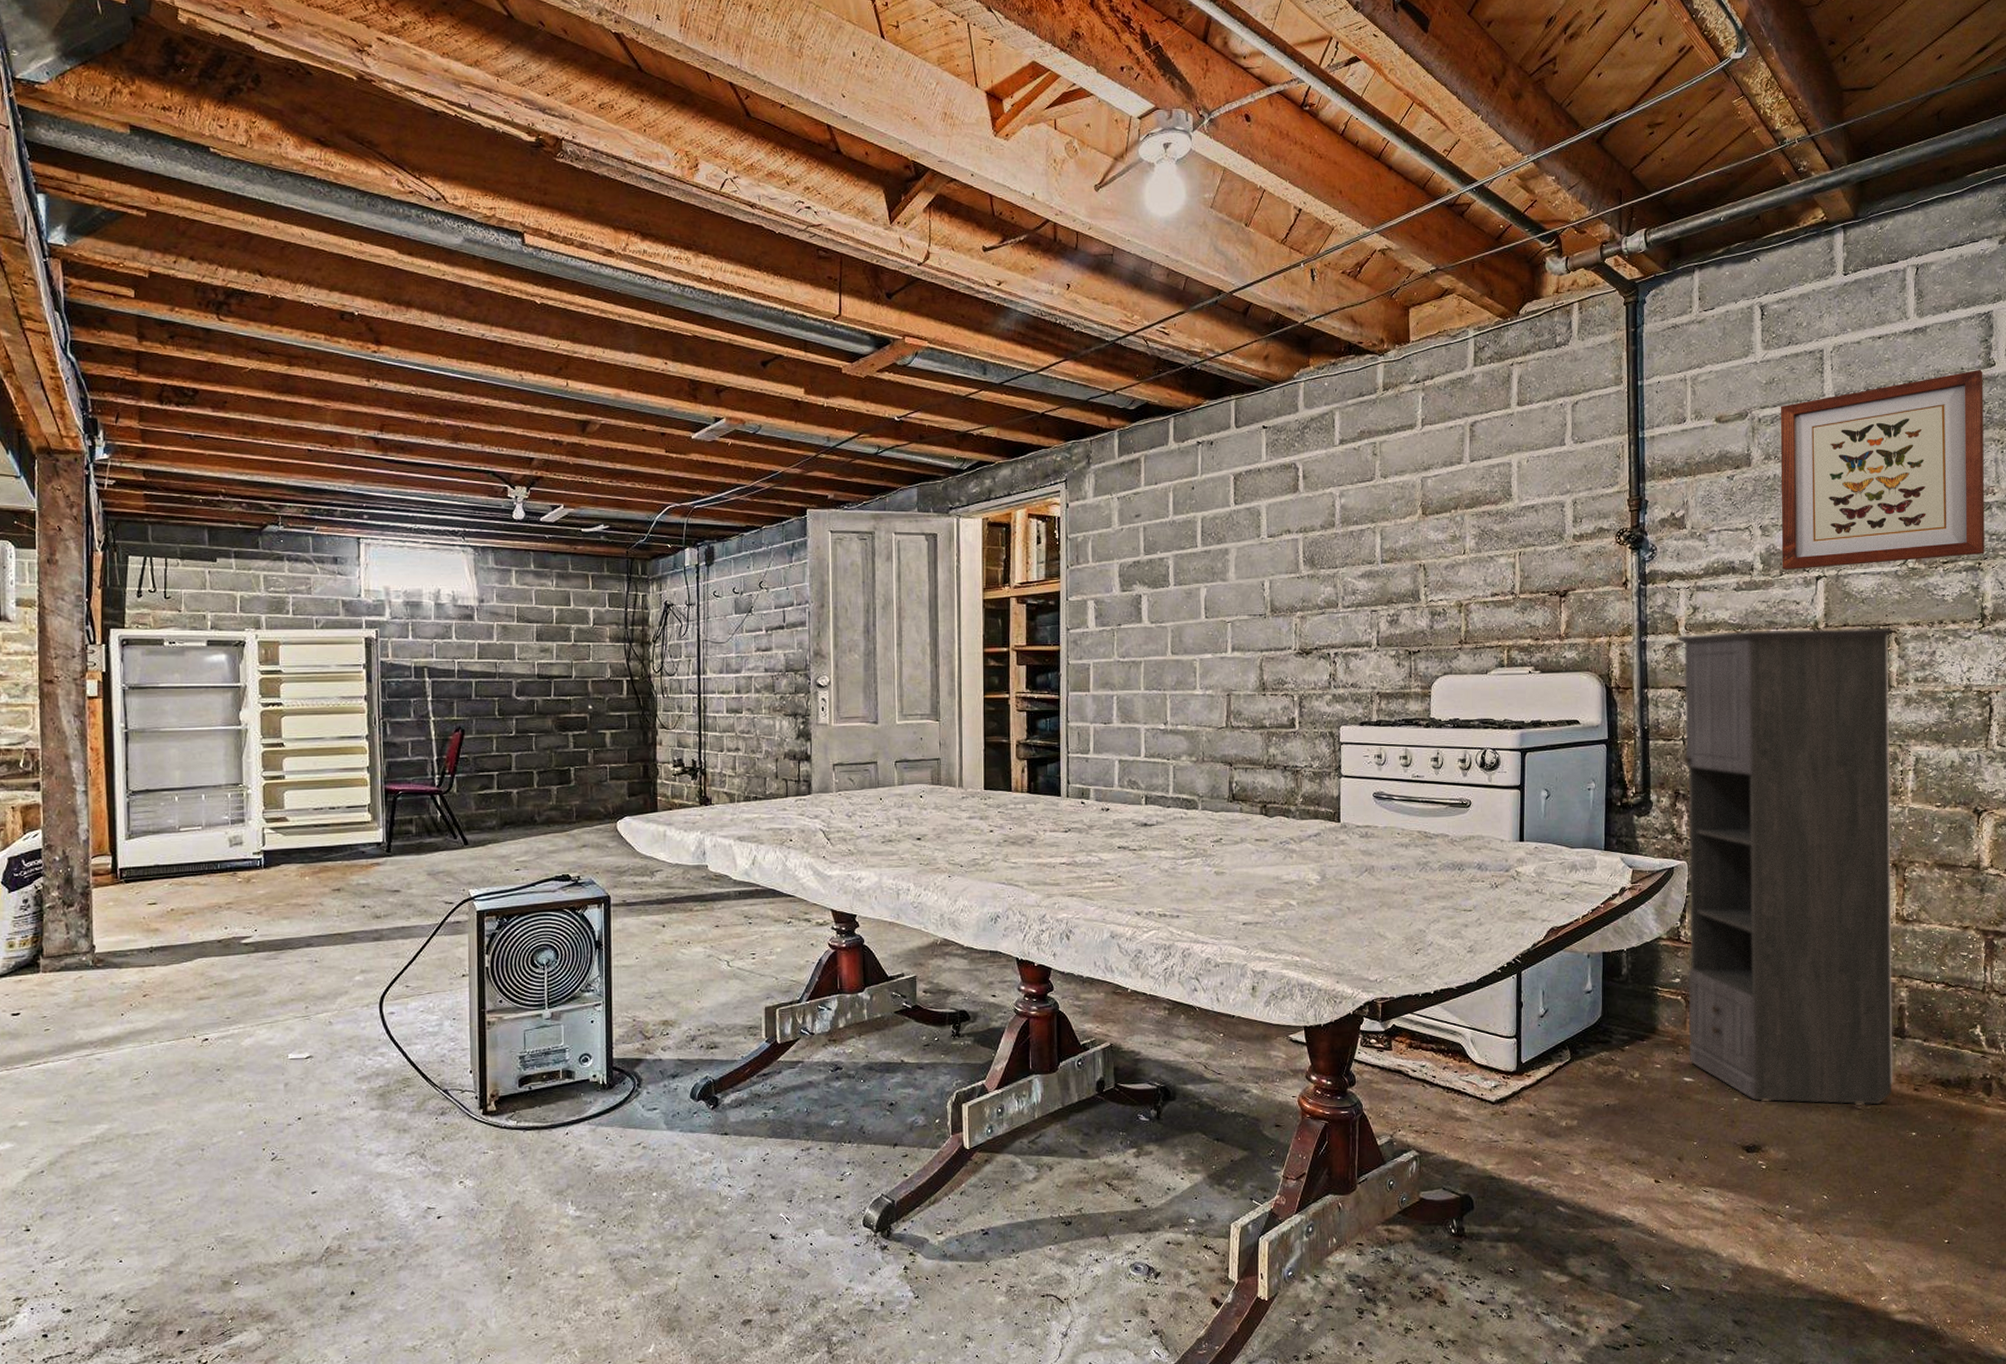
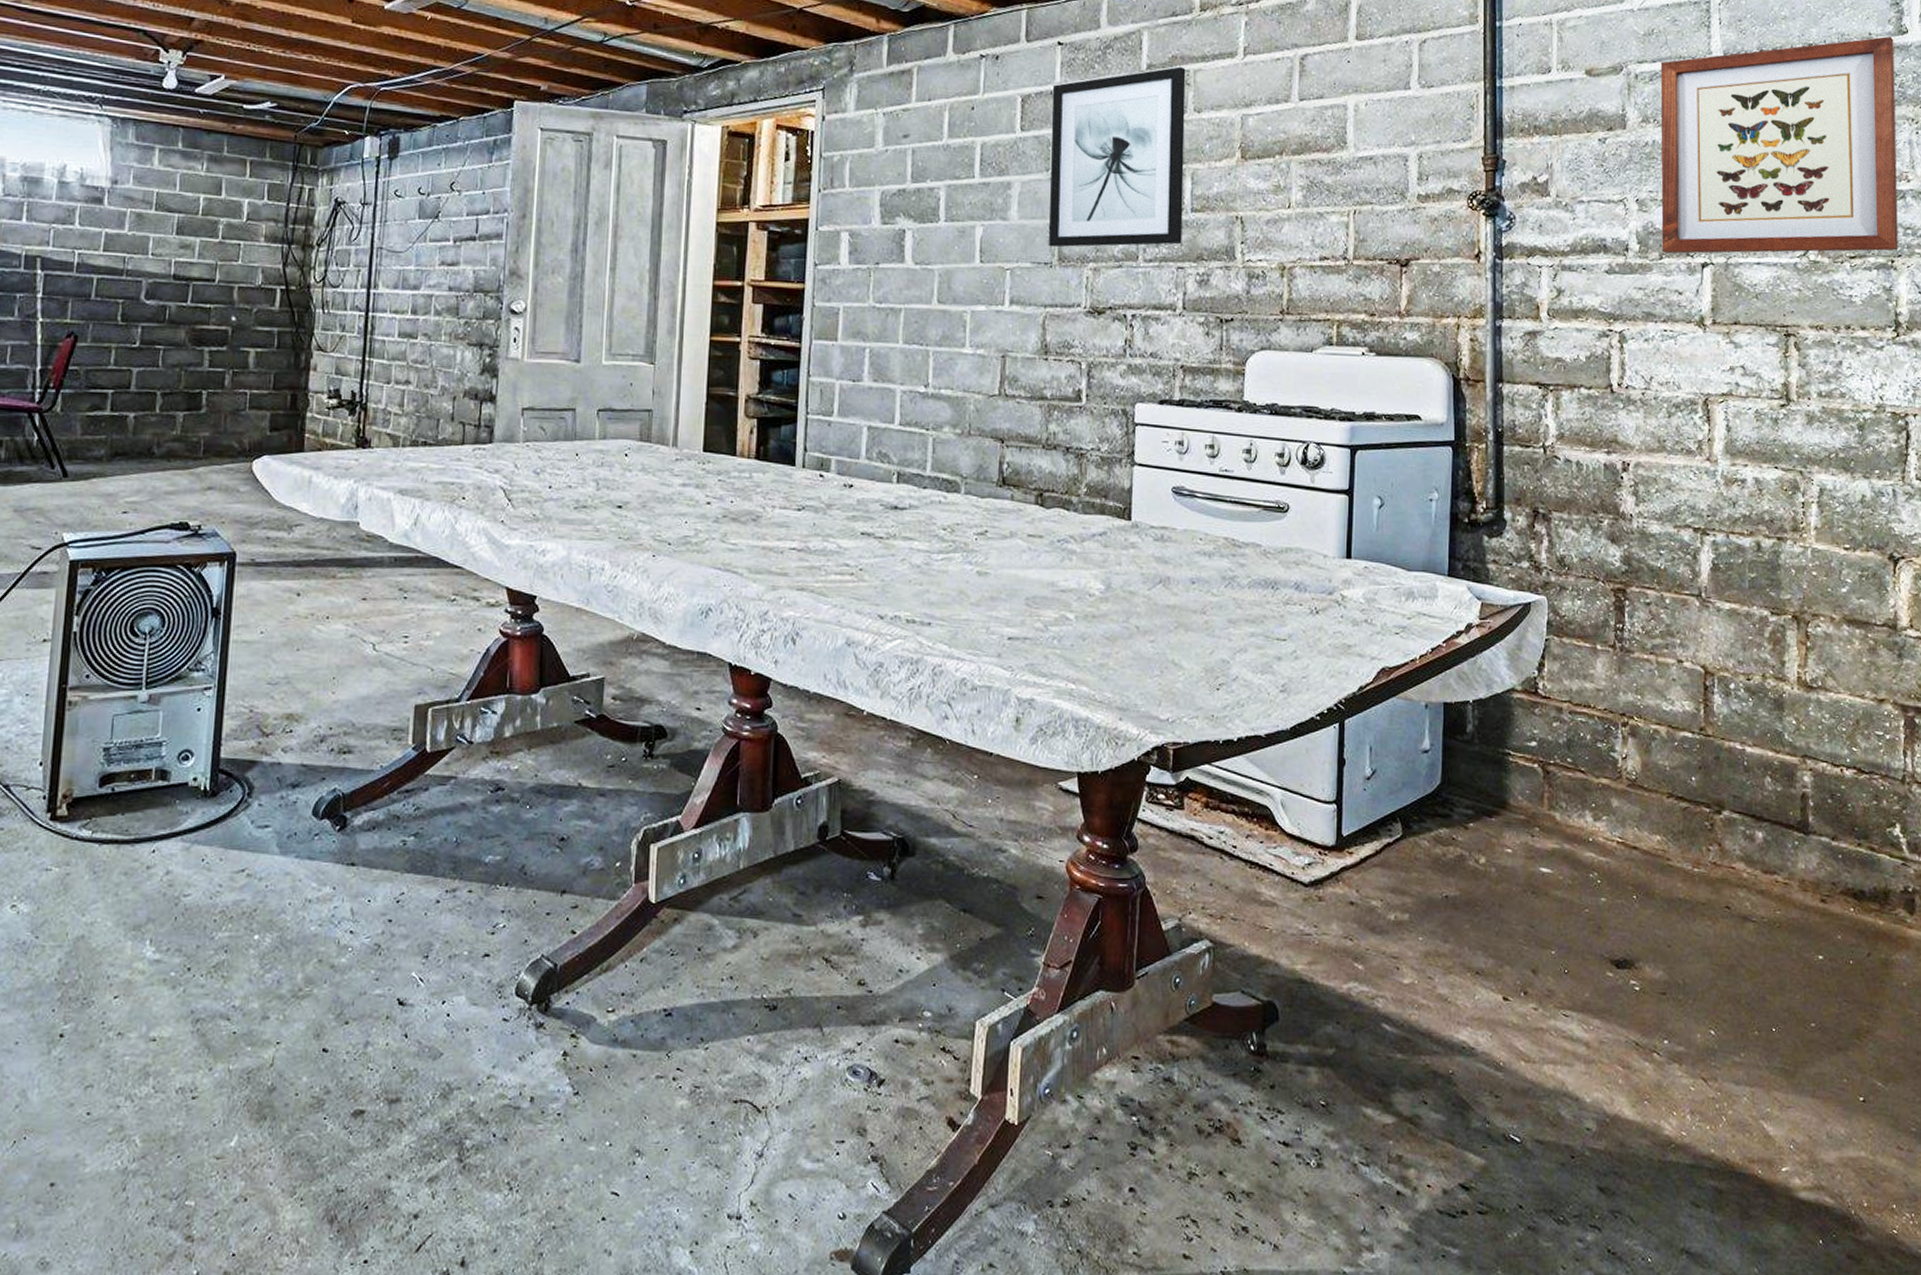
wall art: none [1260,440,1375,601] -> present [1049,66,1186,248]
storage cabinet: present [1676,627,1893,1106] -> none [1537,321,1795,917]

